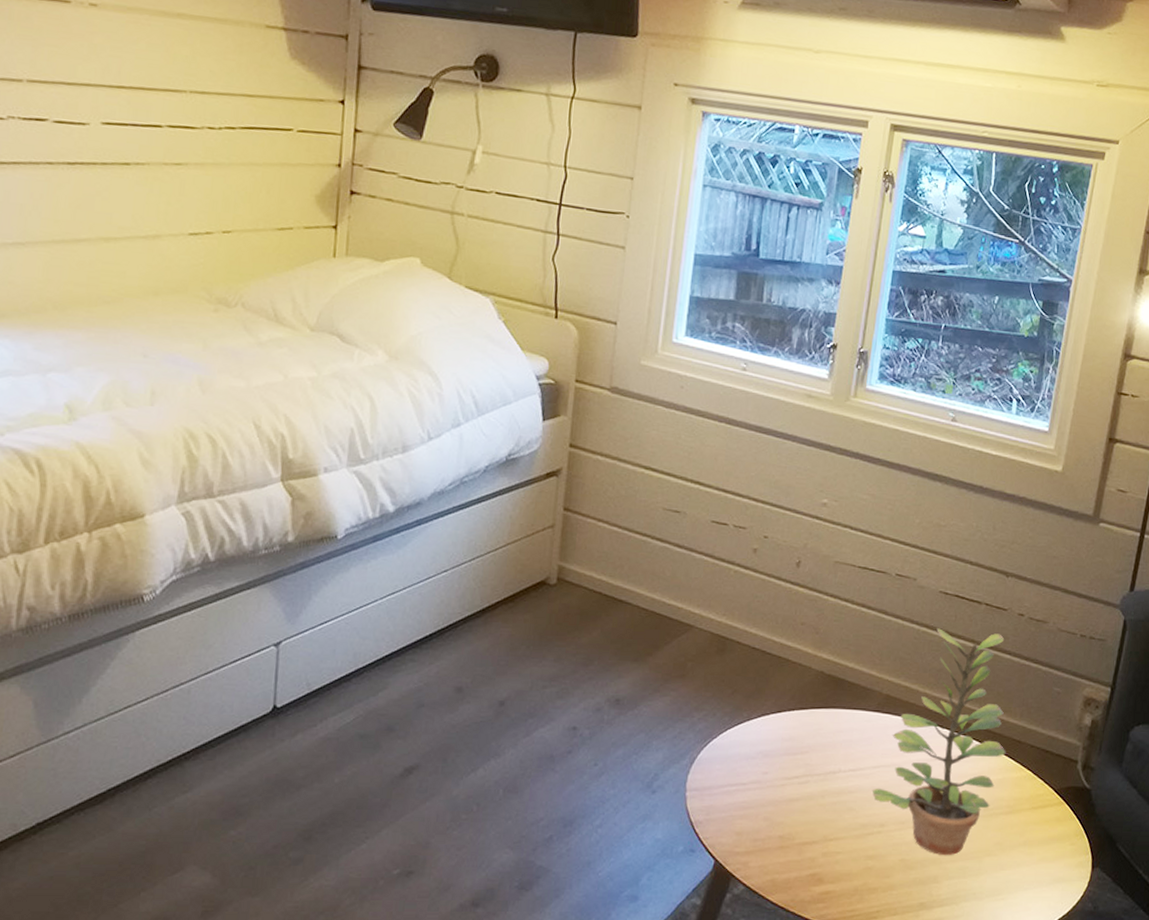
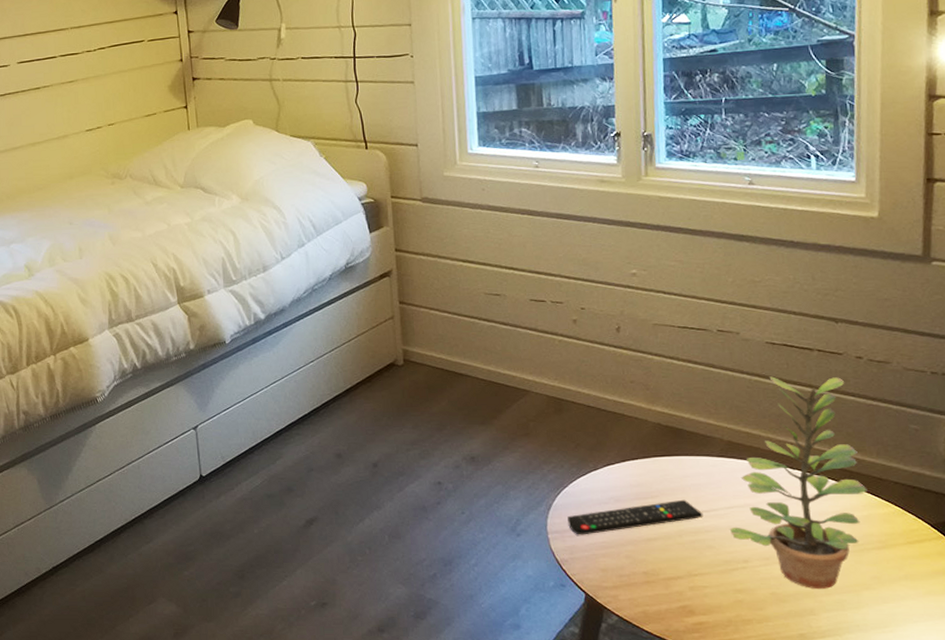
remote control: none [709,756,850,794] -> present [568,499,703,535]

